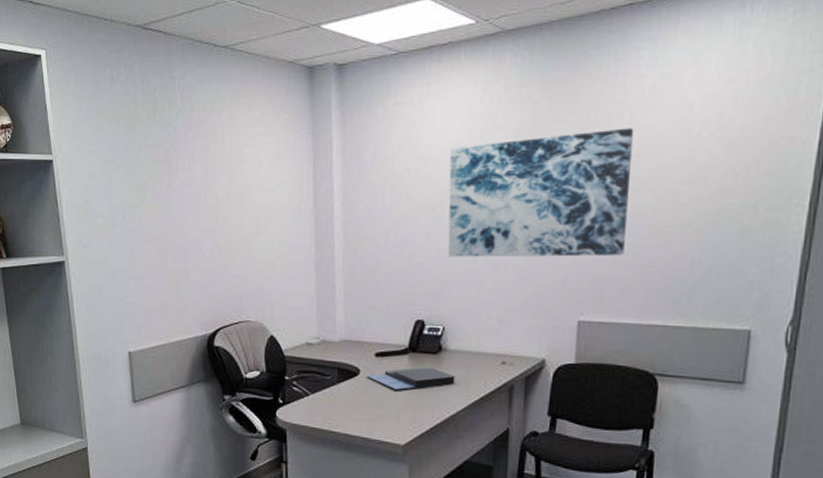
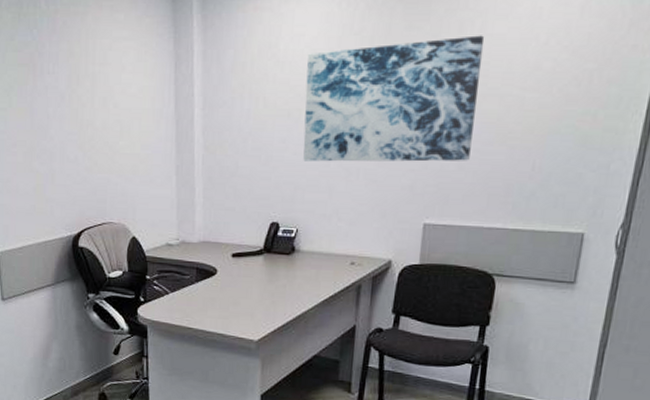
notebook: present [366,367,456,391] -> none [223,267,307,290]

